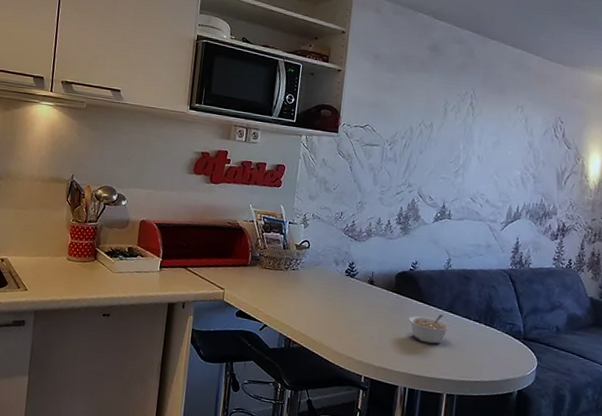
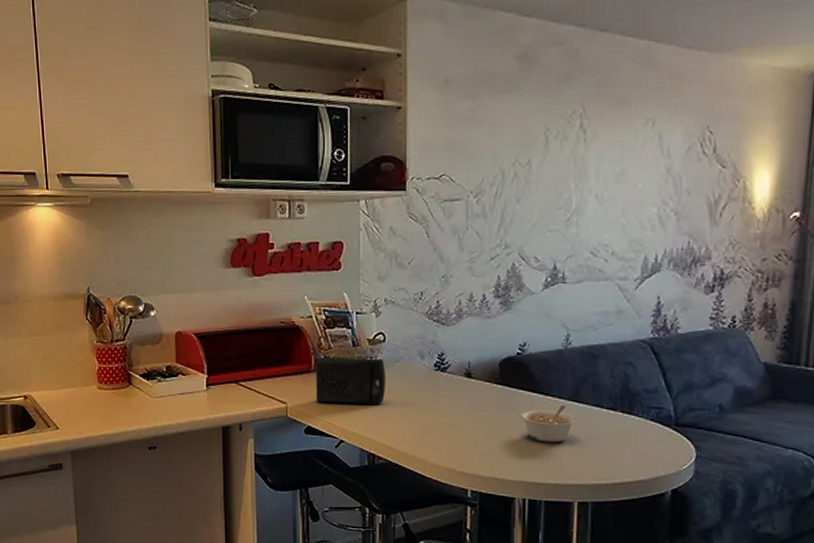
speaker: none [249,255,307,298] -> present [315,358,385,404]

